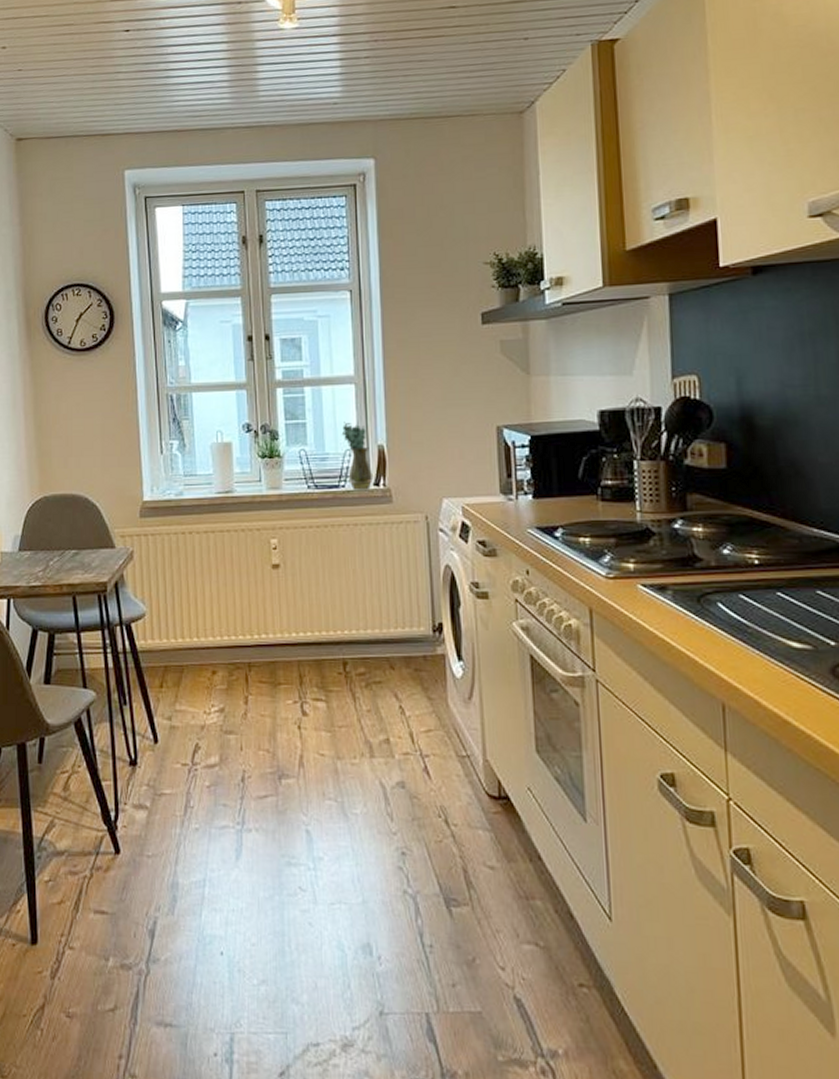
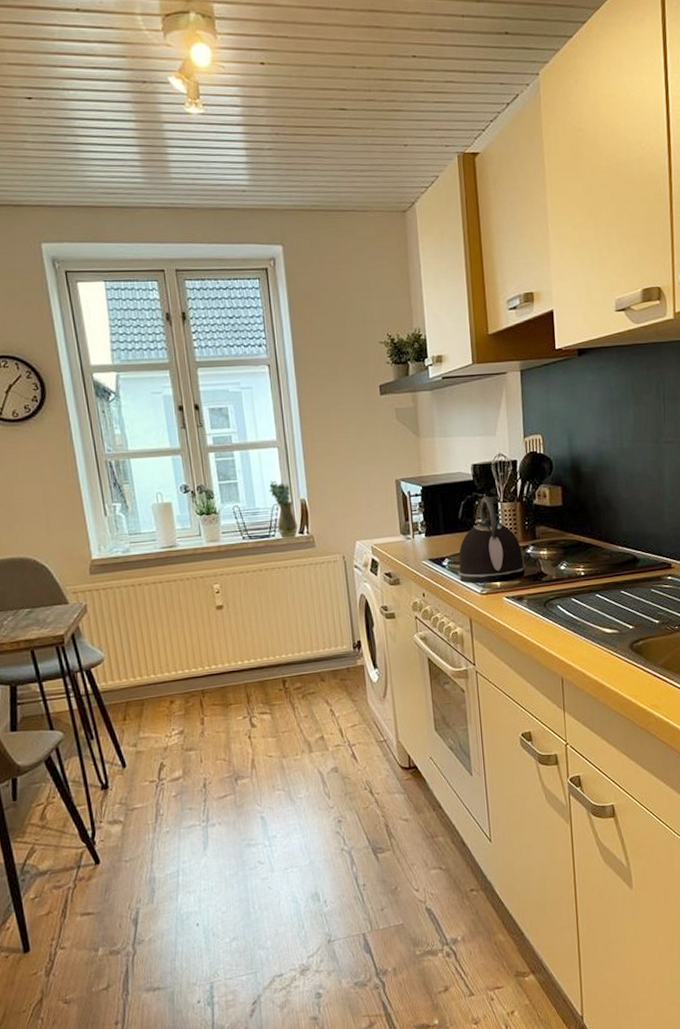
kettle: none [574,450,671,565] -> present [457,495,525,584]

